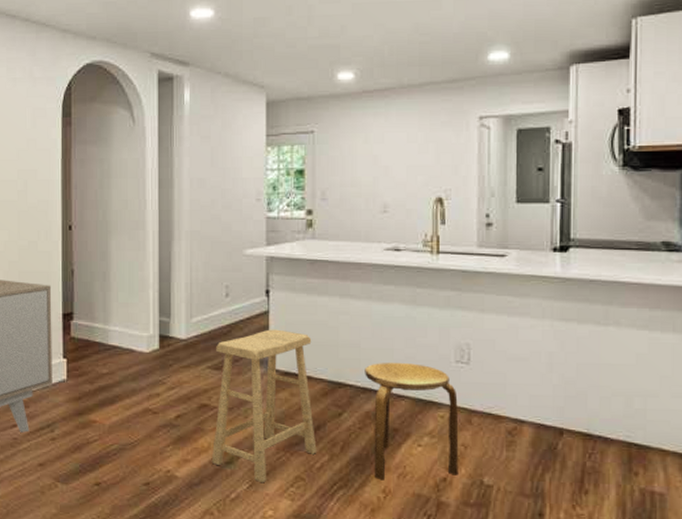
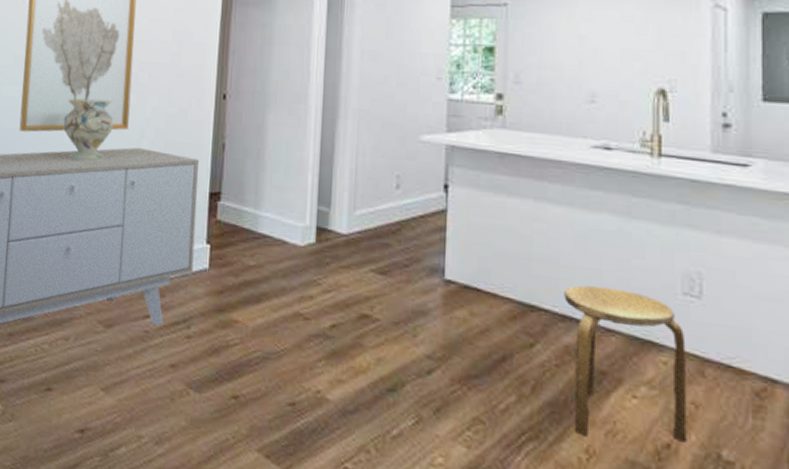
stool: present [211,329,317,483] -> none [370,231,501,421]

